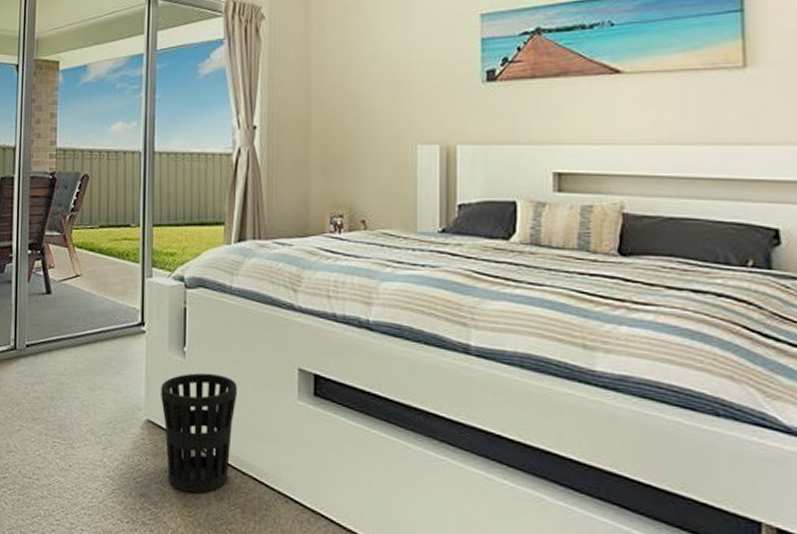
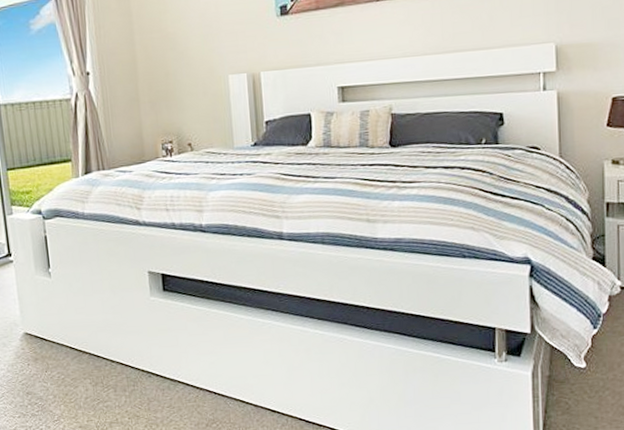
wastebasket: present [161,373,237,494] -> none [33,286,100,385]

